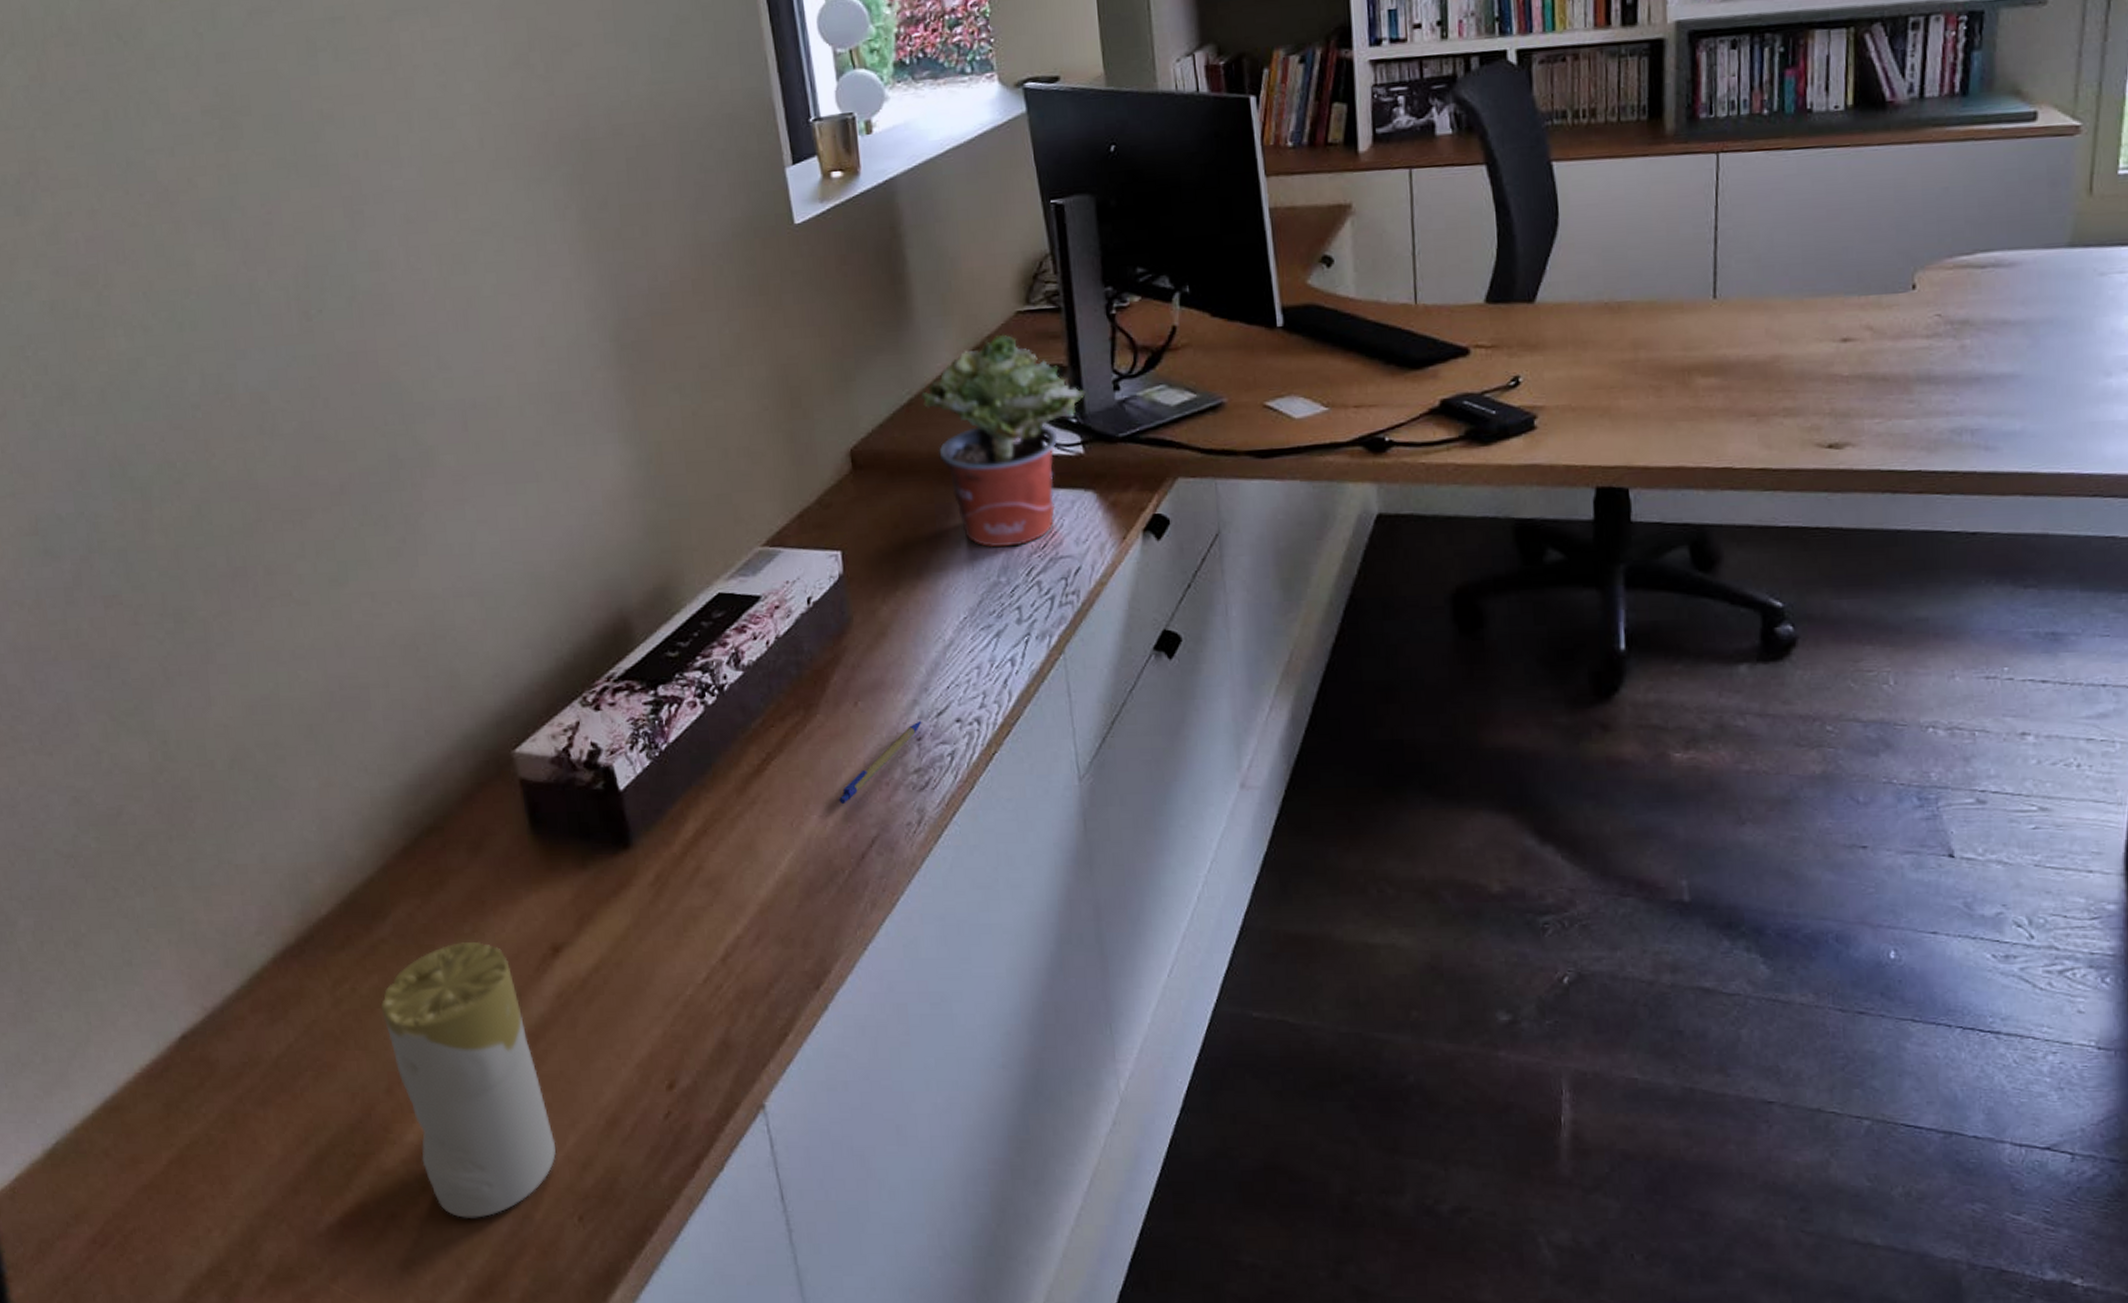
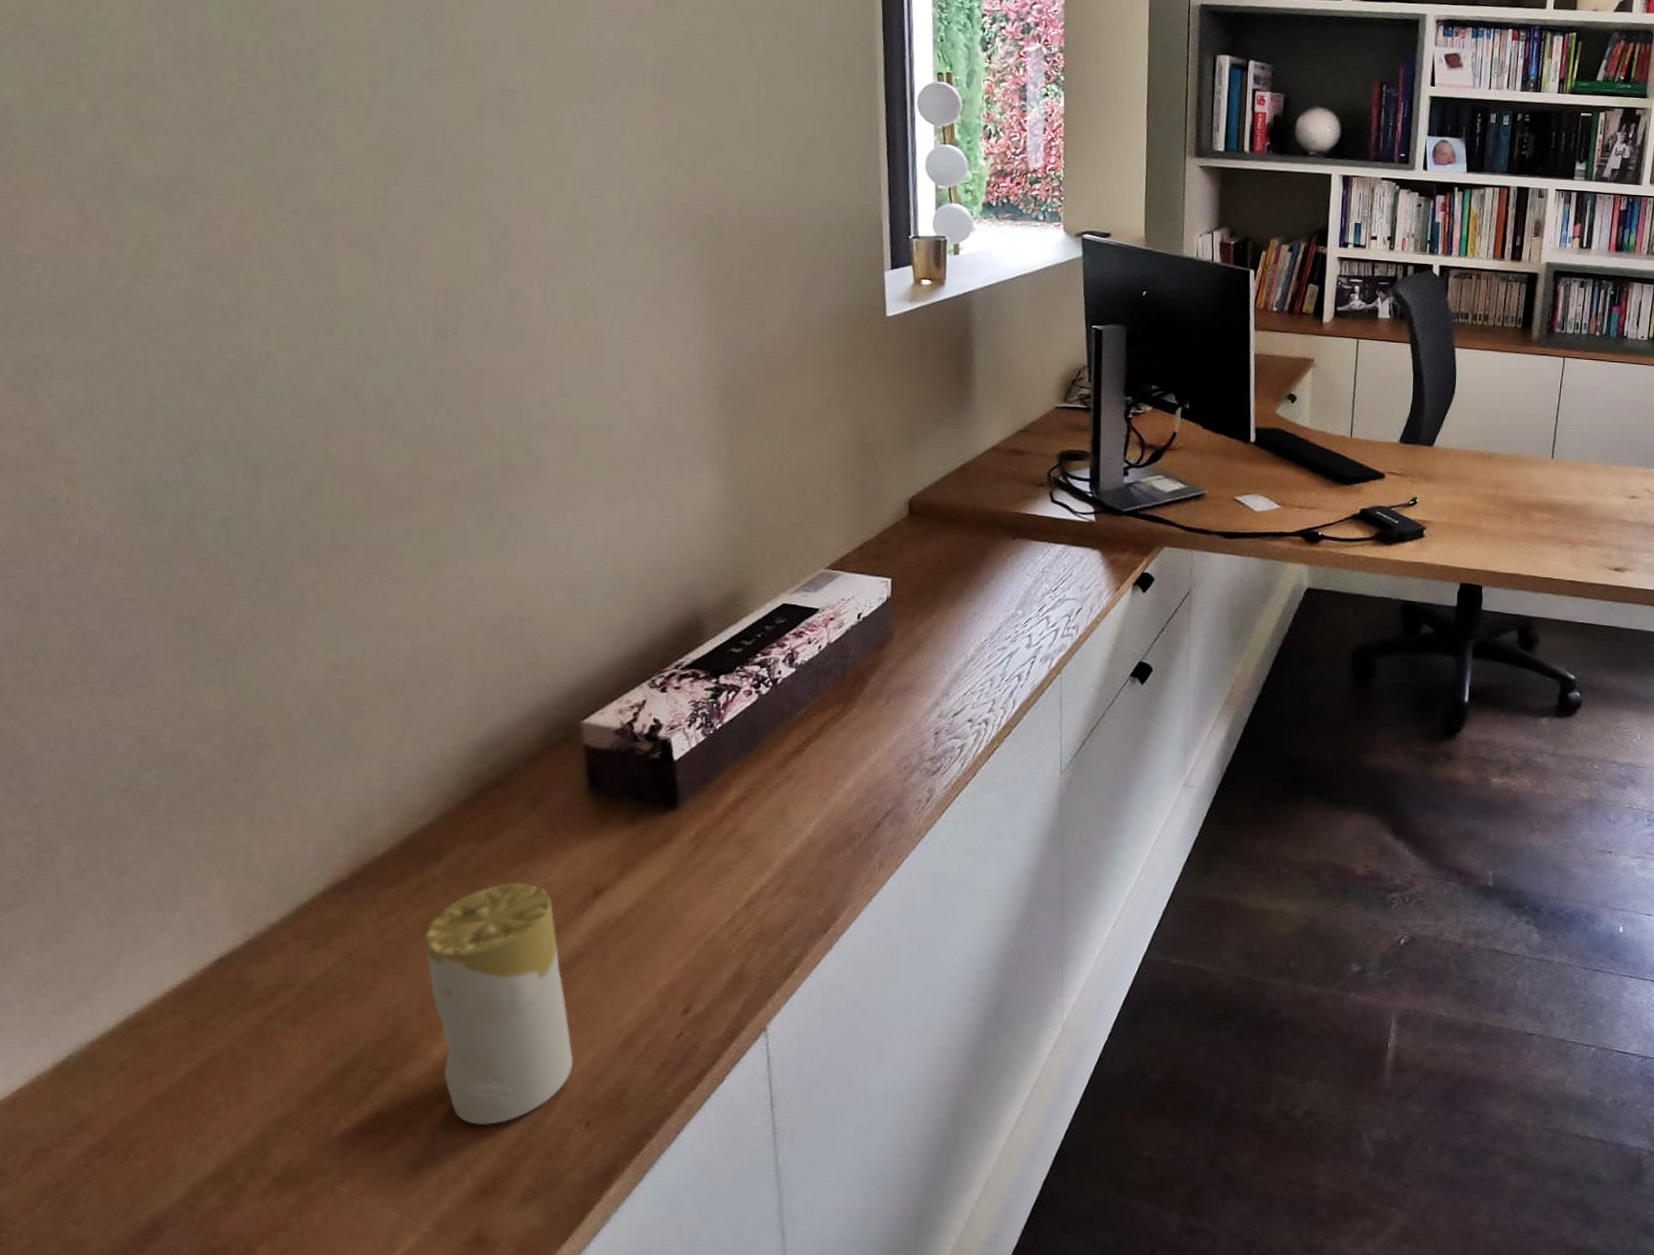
pen: present [839,720,922,804] -> none [864,718,941,782]
potted plant: present [921,334,1086,548] -> none [972,422,1102,588]

